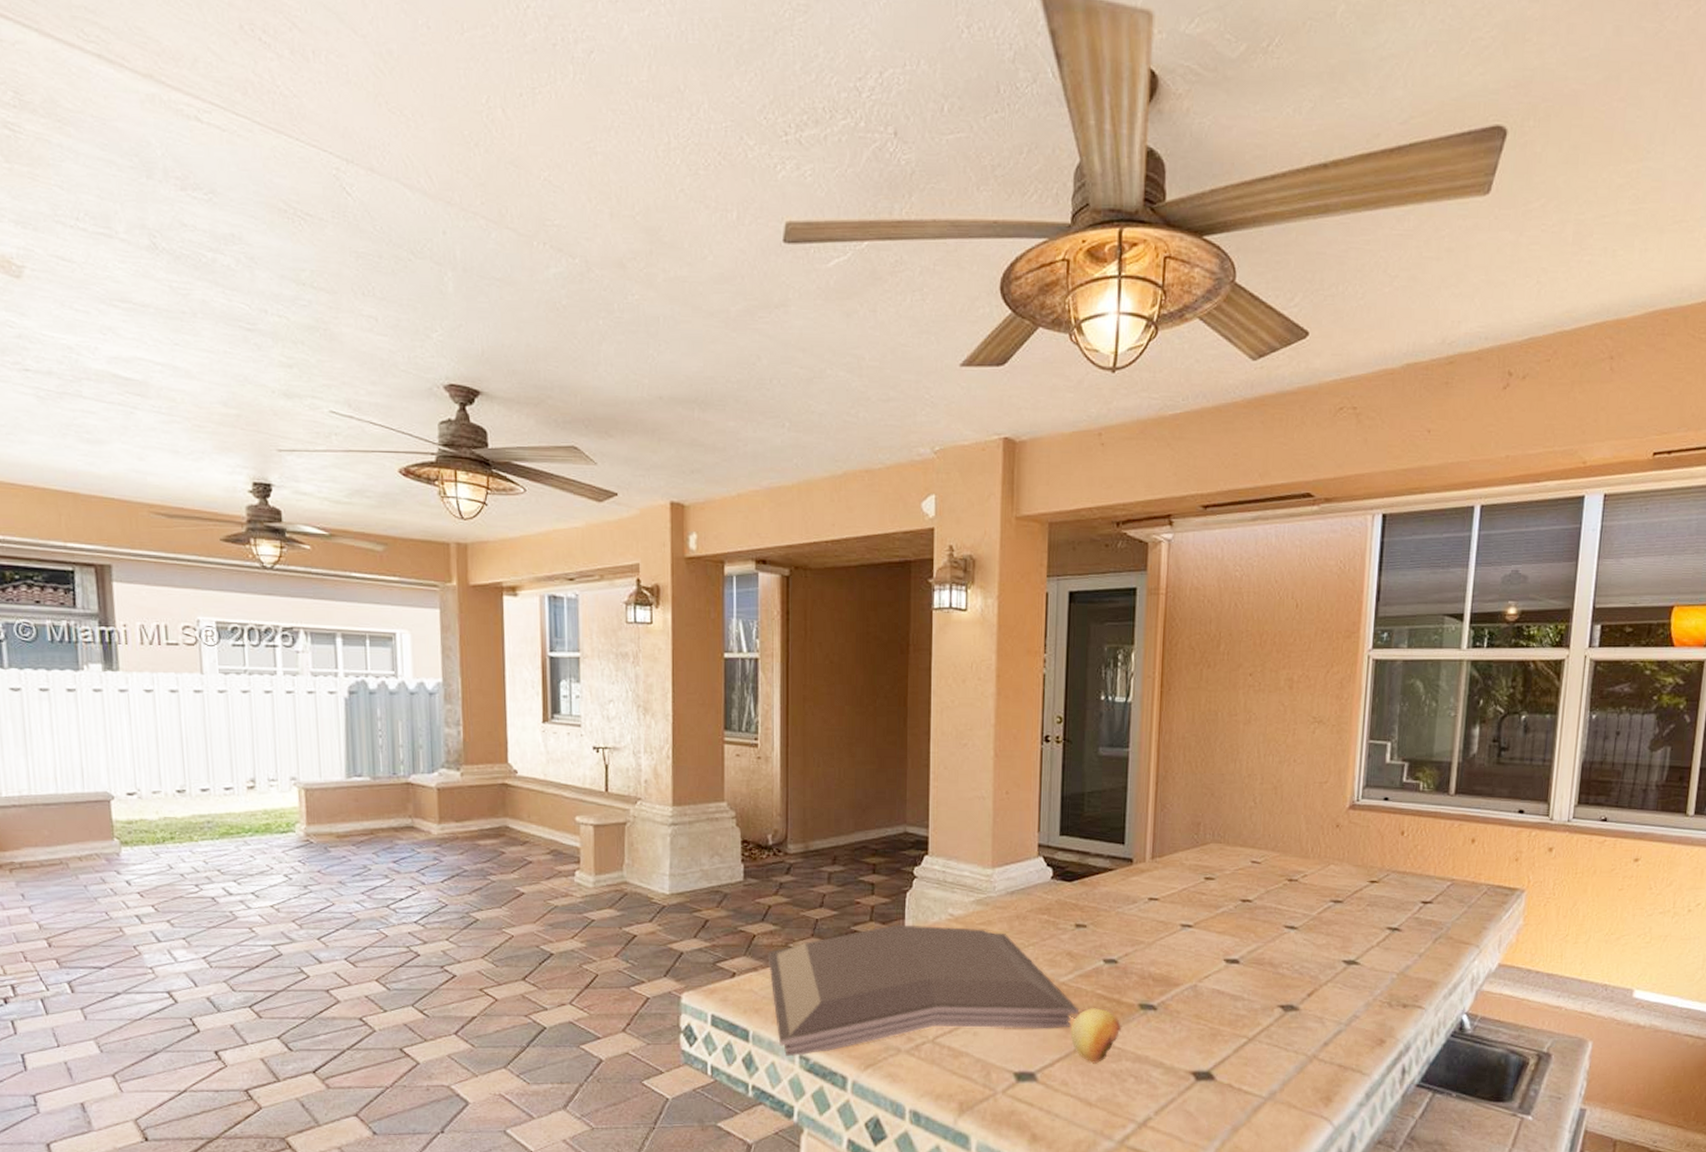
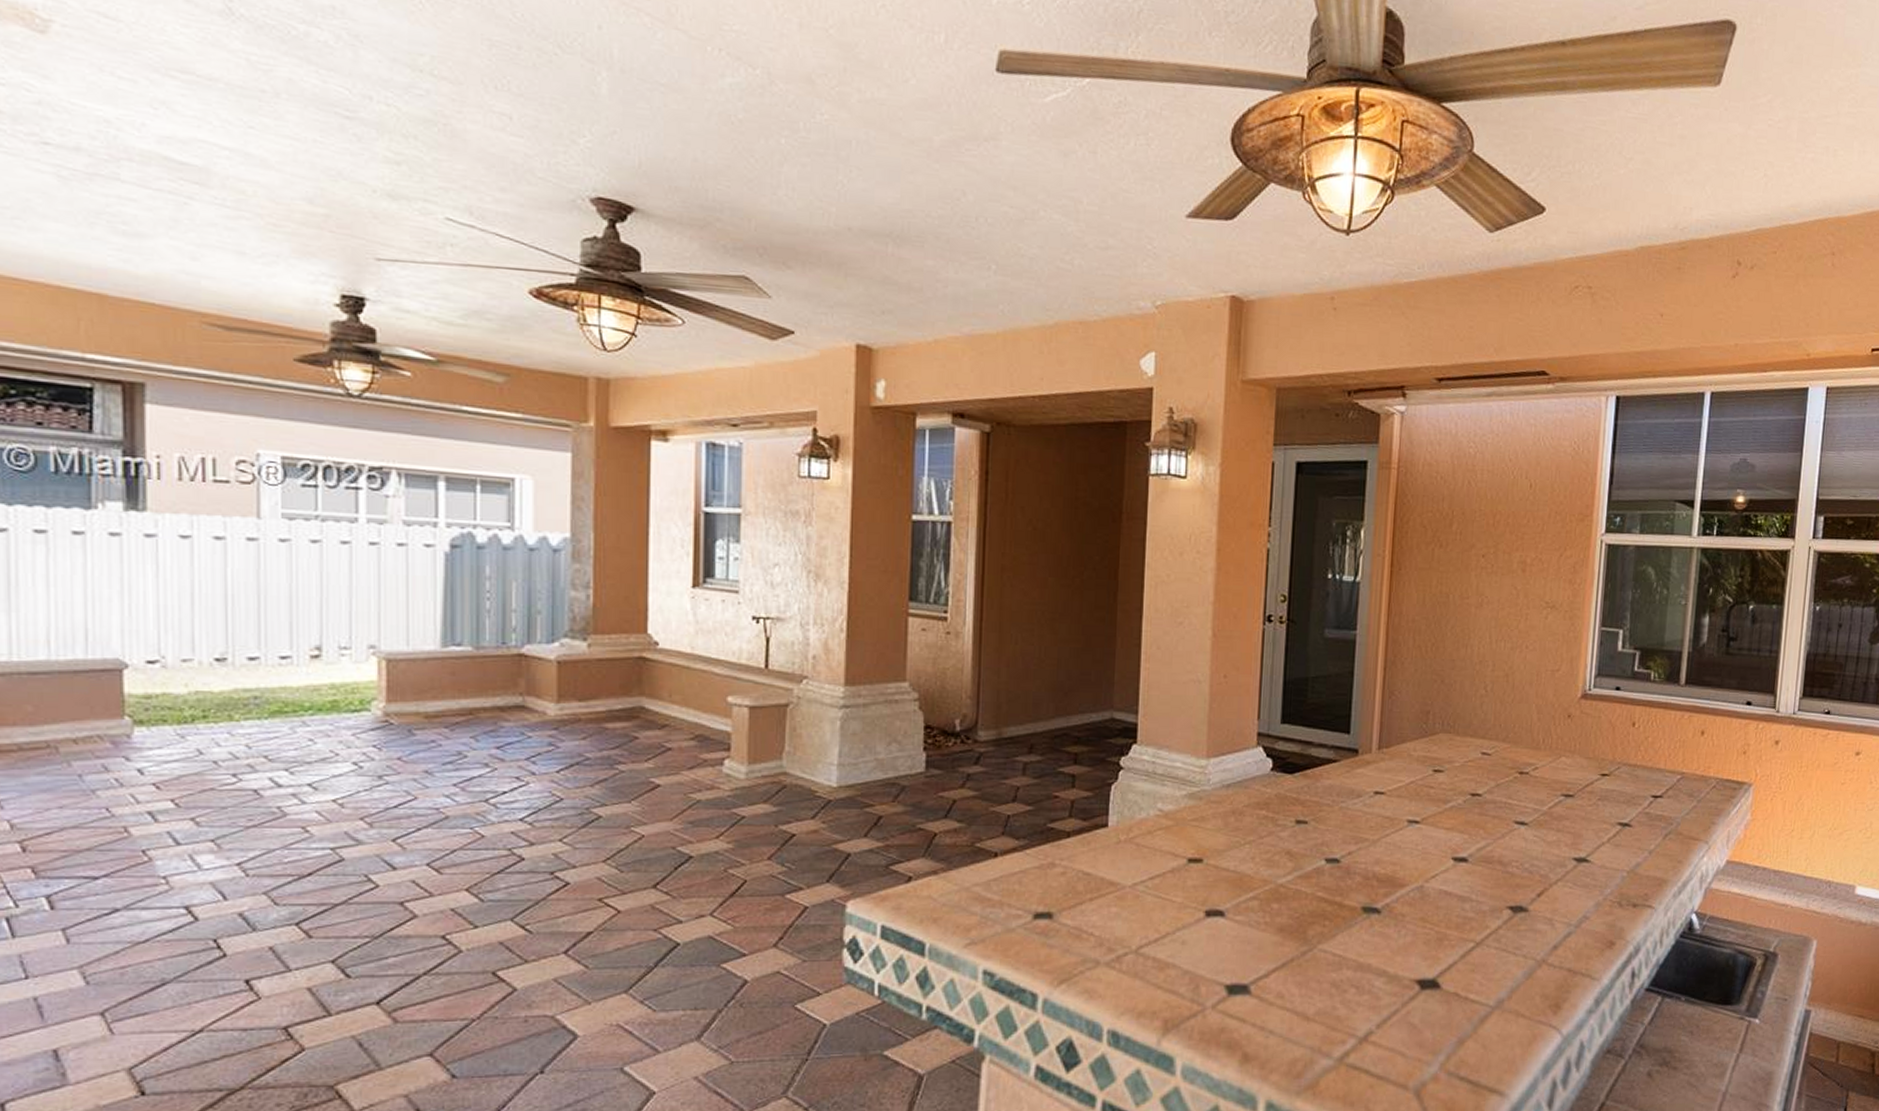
serving tray: present [767,924,1079,1057] -> none [950,821,1297,973]
fruit: present [1070,1008,1121,1064] -> none [1288,912,1343,973]

